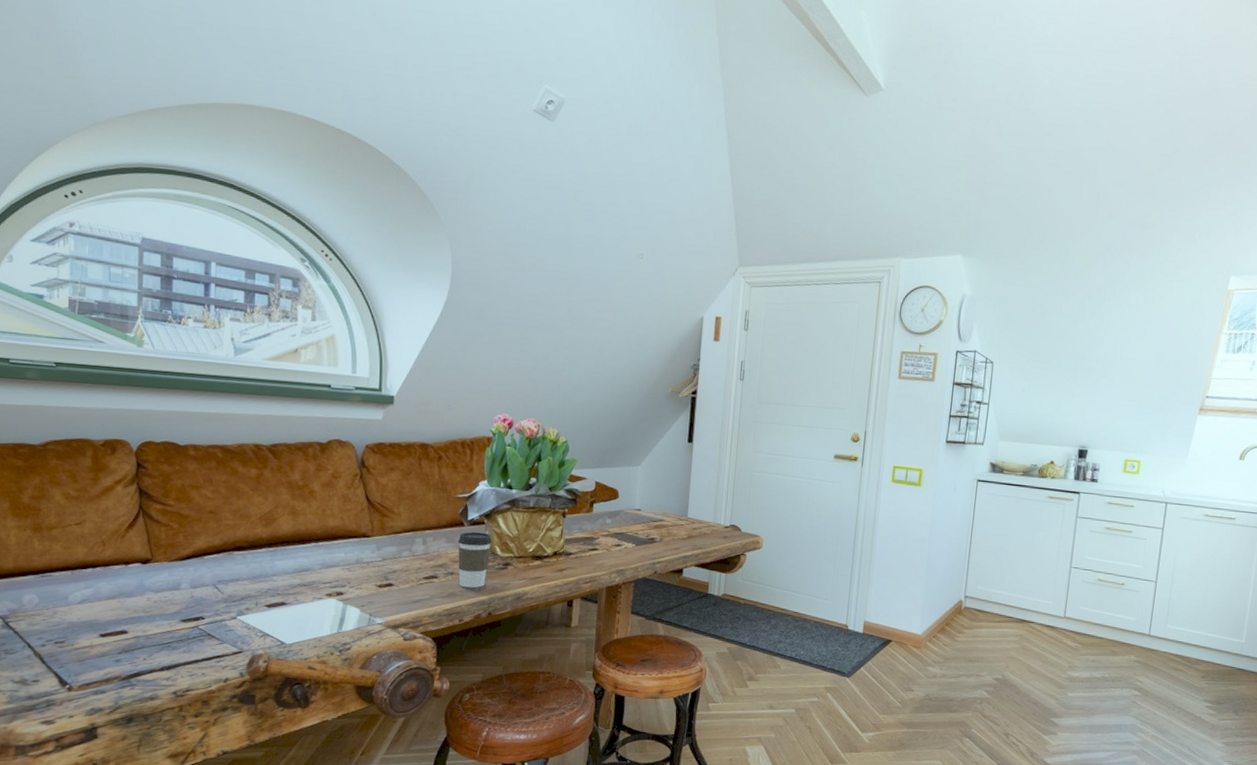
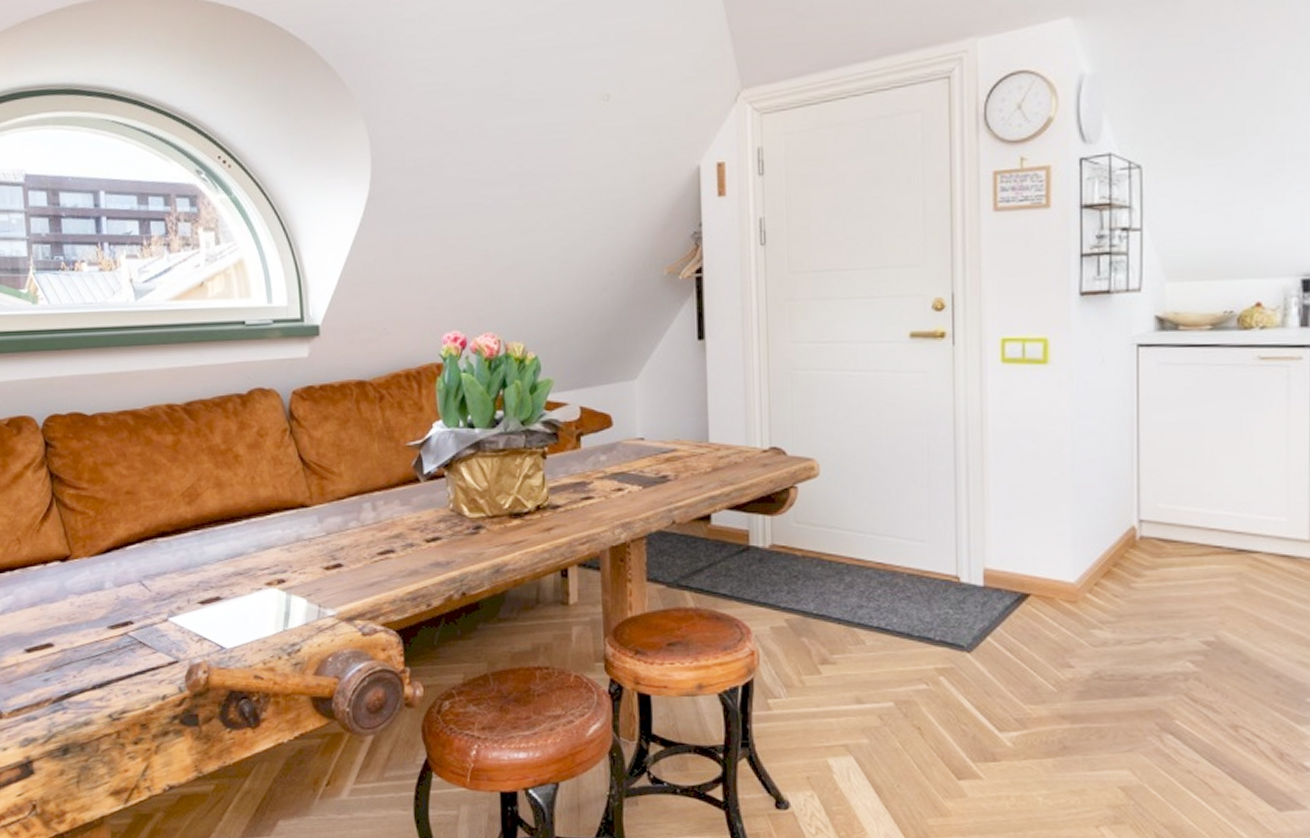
coffee cup: present [458,531,492,588] -> none [414,488,456,562]

